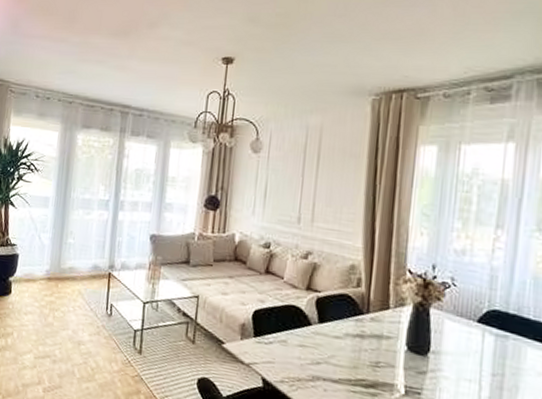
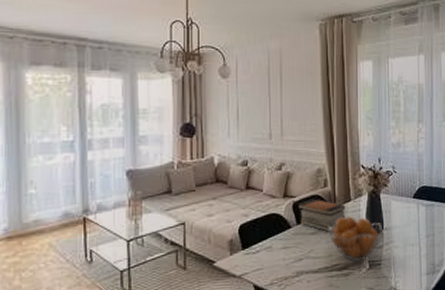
book stack: none [321,297,382,340] -> present [297,198,346,232]
fruit basket: none [356,326,428,384] -> present [328,216,382,262]

